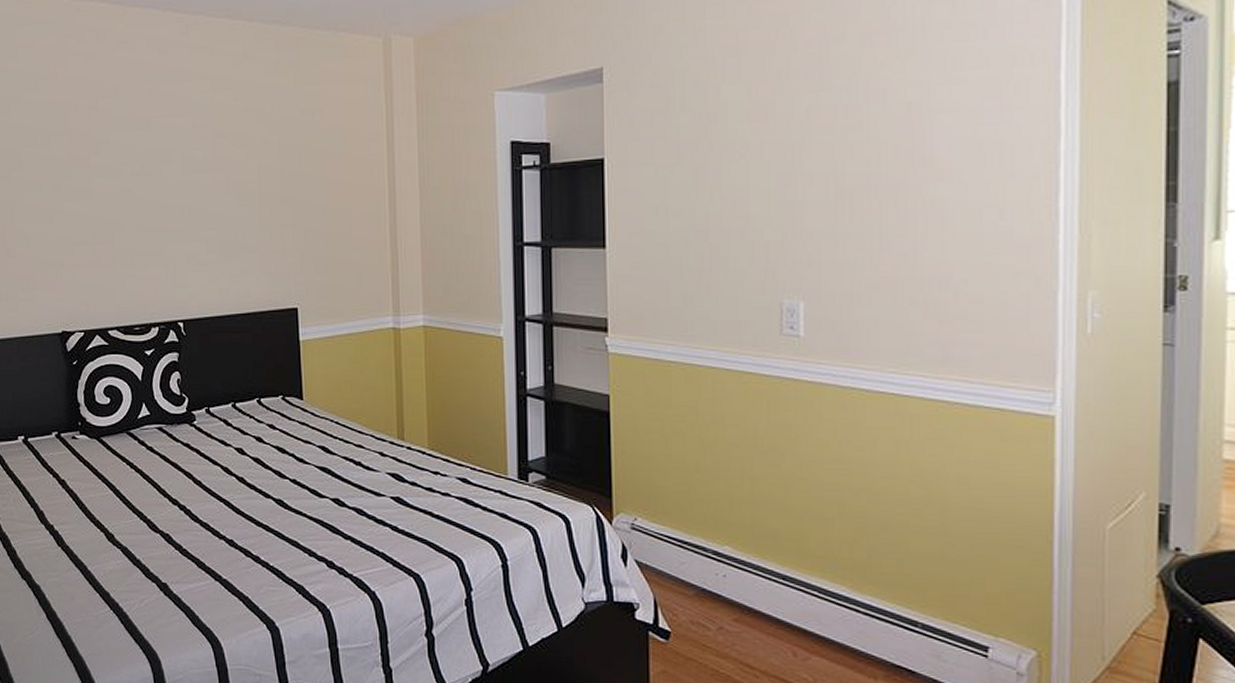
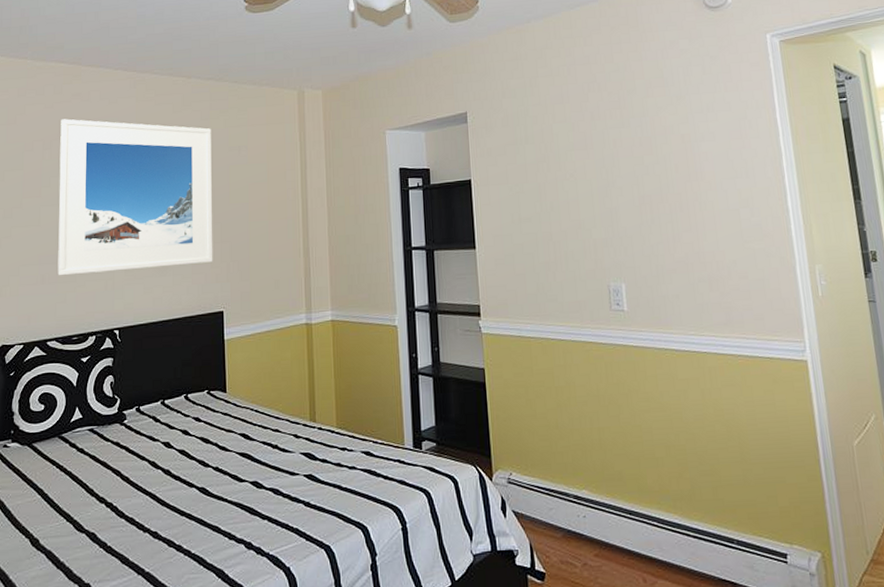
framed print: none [106,72,285,258] -> present [57,119,213,276]

